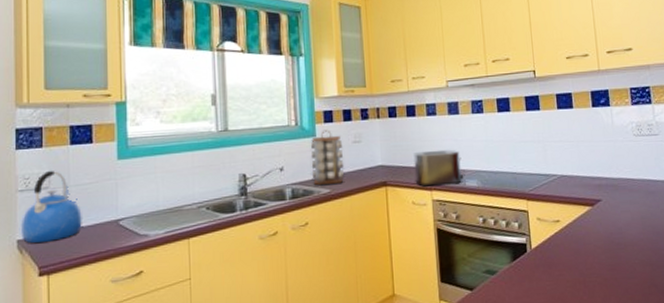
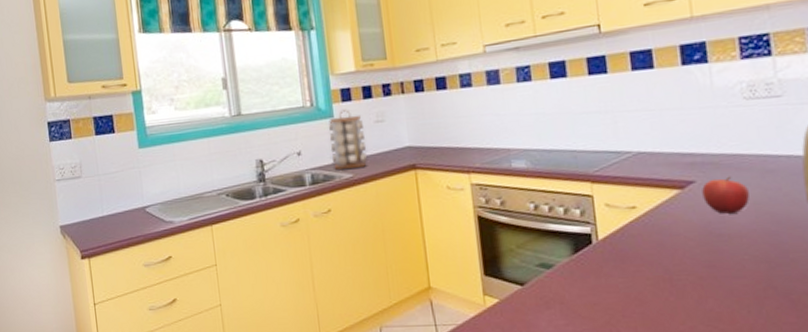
kettle: present [22,171,82,244] -> none [62,161,113,230]
toaster: present [413,149,464,187] -> none [446,125,509,169]
fruit: none [606,196,638,226] -> present [702,176,749,214]

